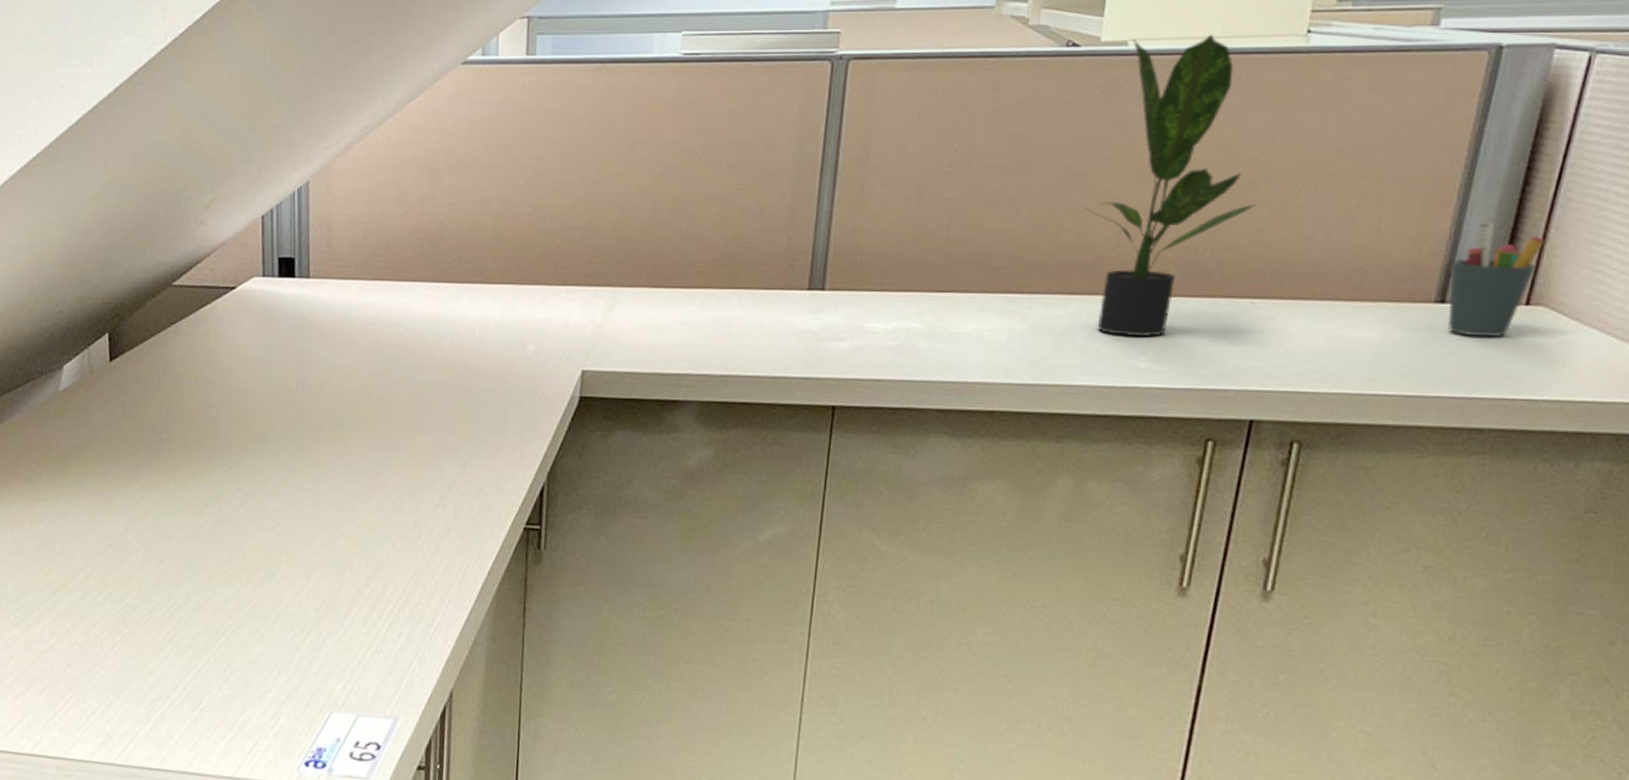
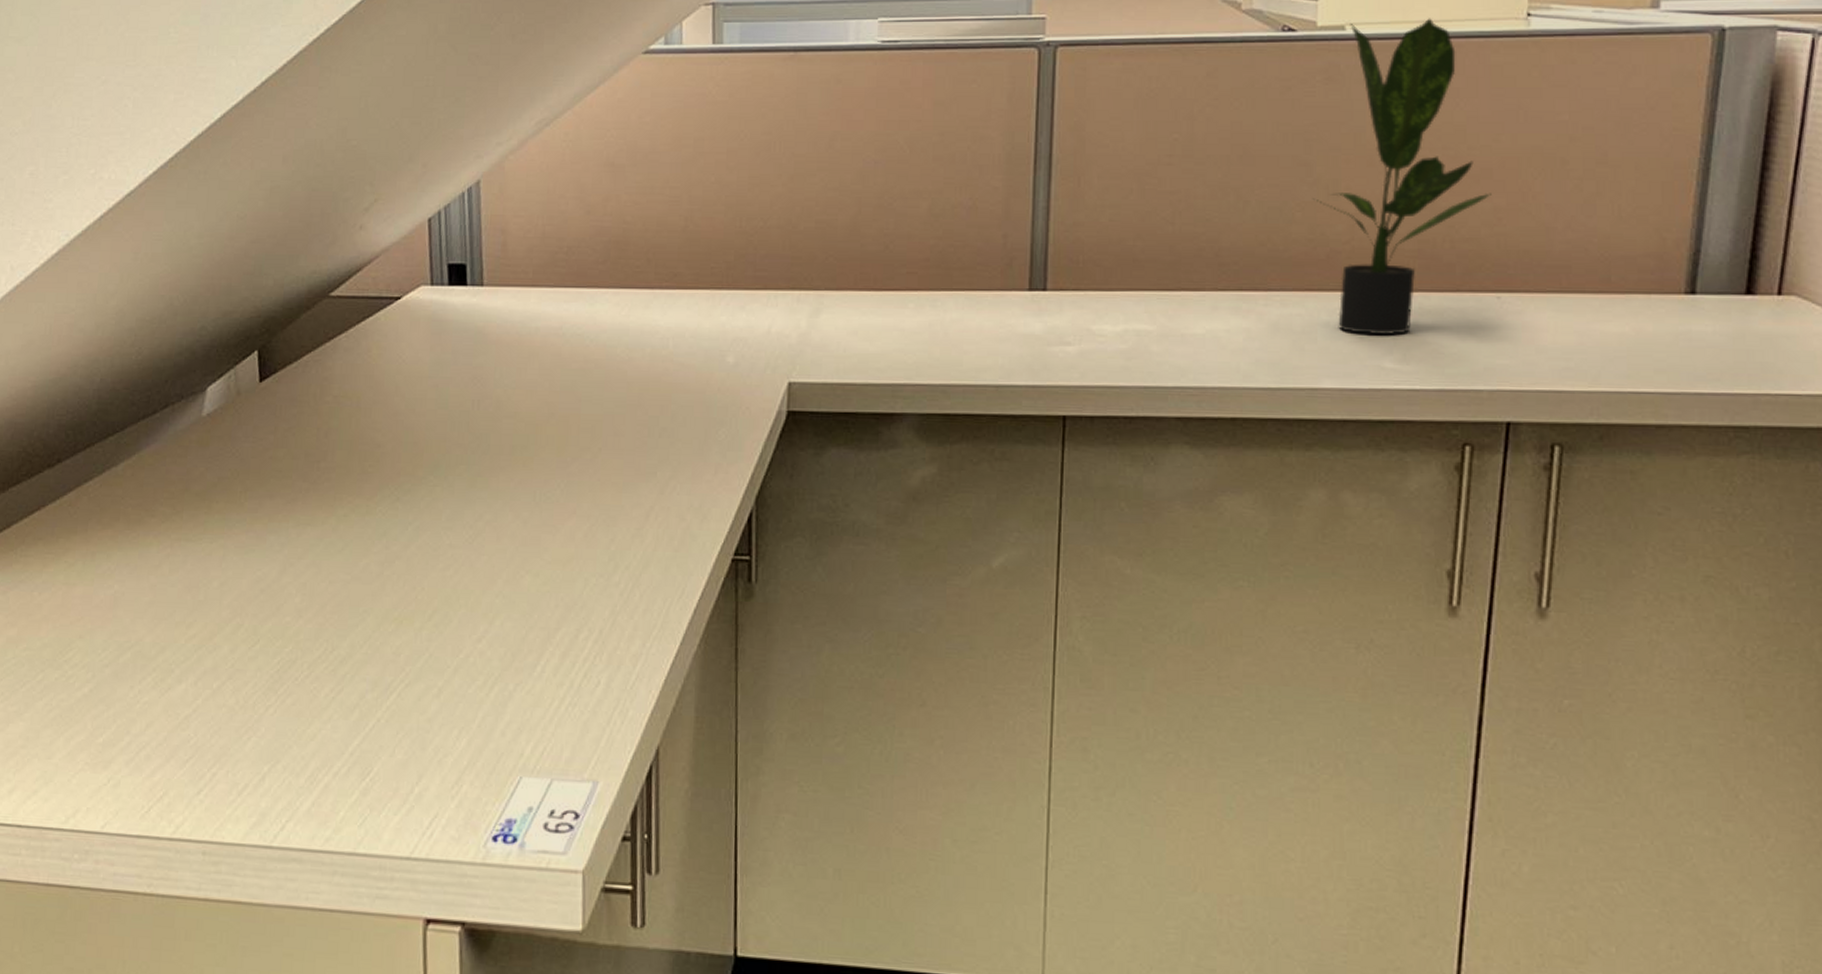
pen holder: present [1447,221,1546,337] -> none [1698,208,1790,329]

